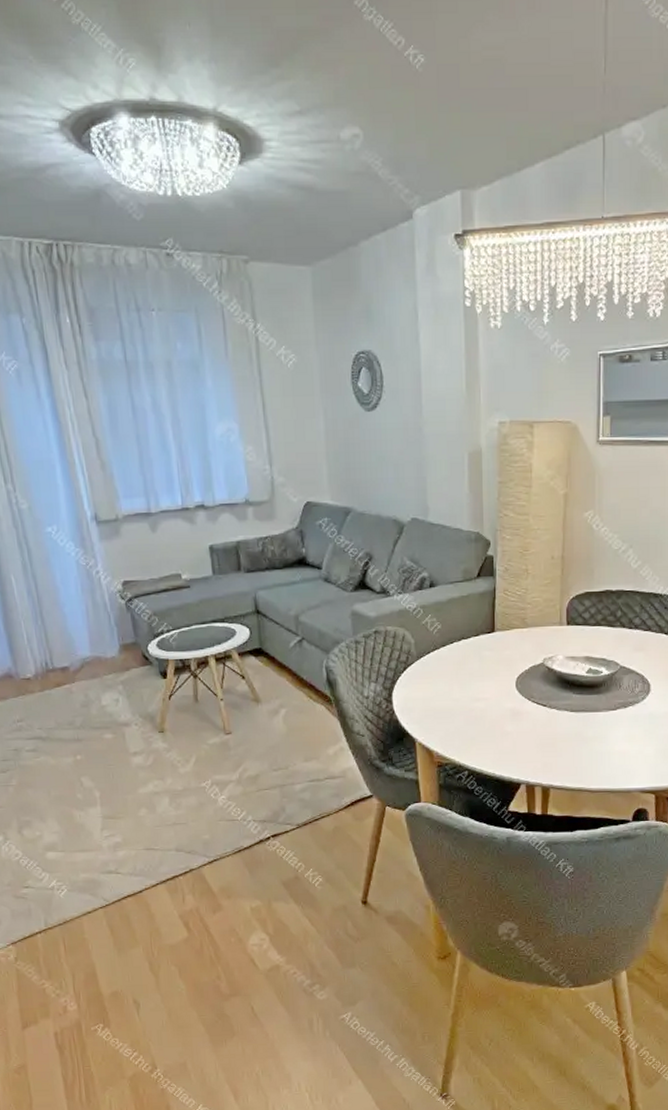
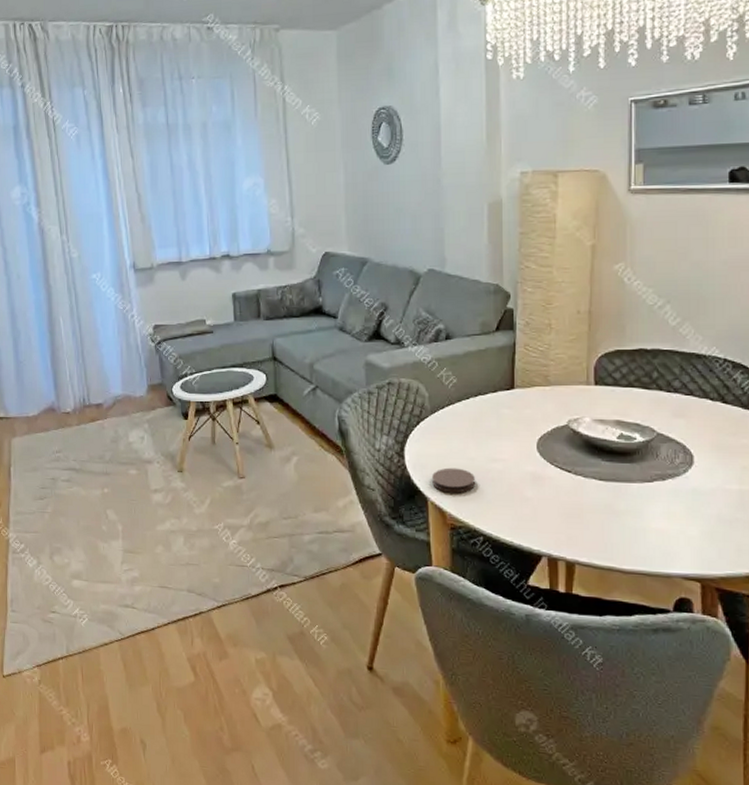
coaster: none [419,709,460,733] -> present [432,467,475,493]

